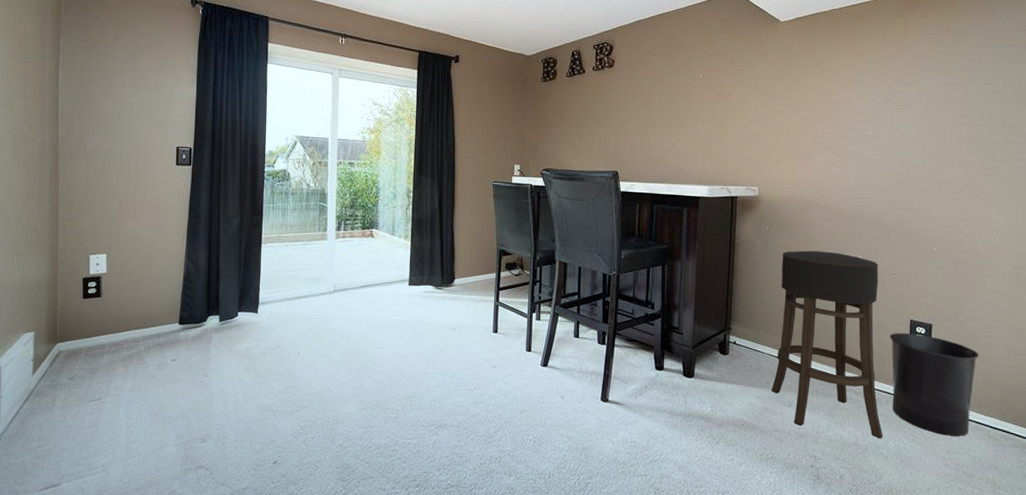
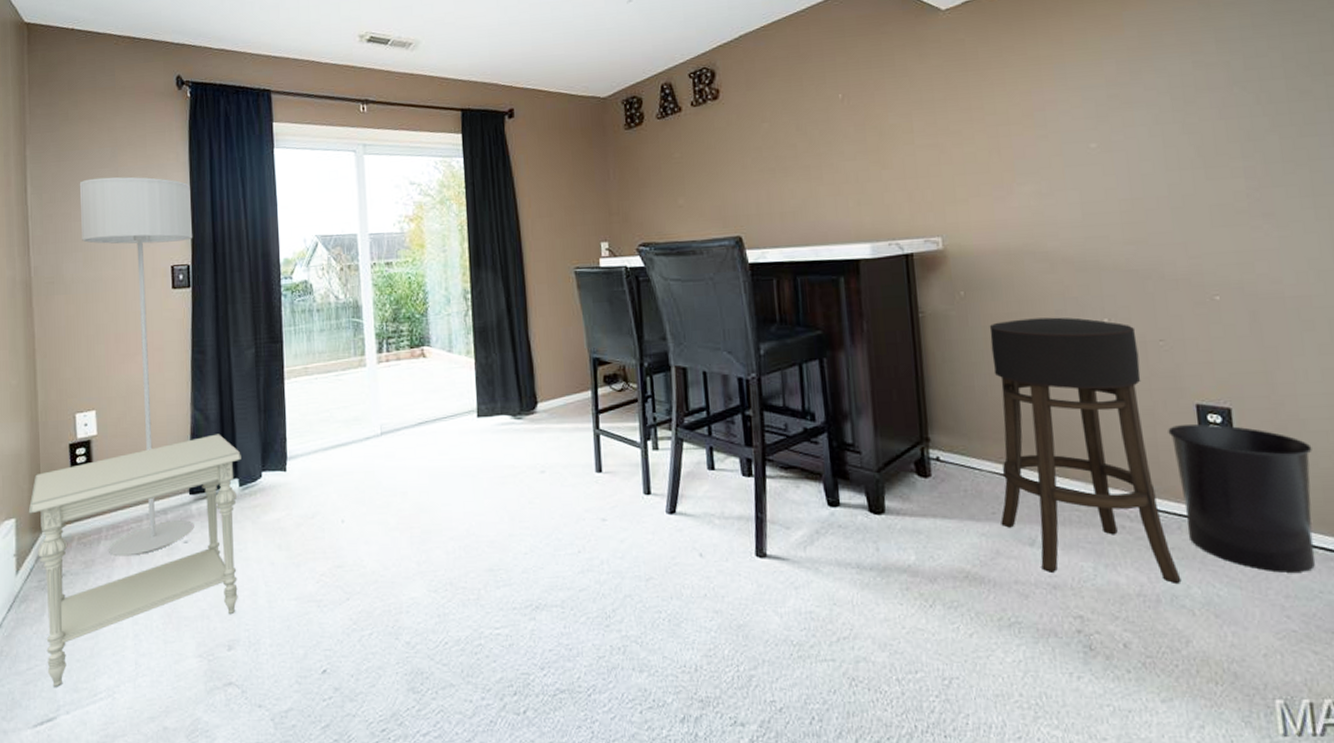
side table: none [45,280,223,462] -> present [28,434,241,687]
floor lamp: none [103,70,197,367] -> present [79,177,194,556]

